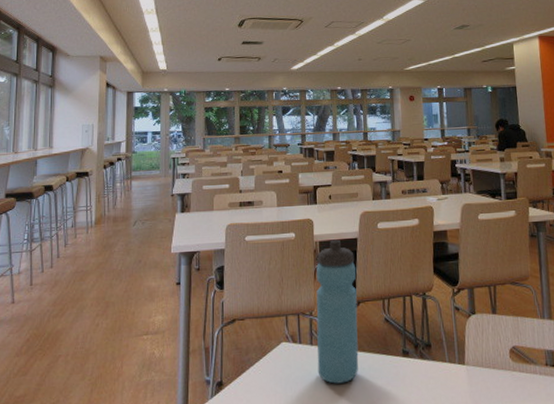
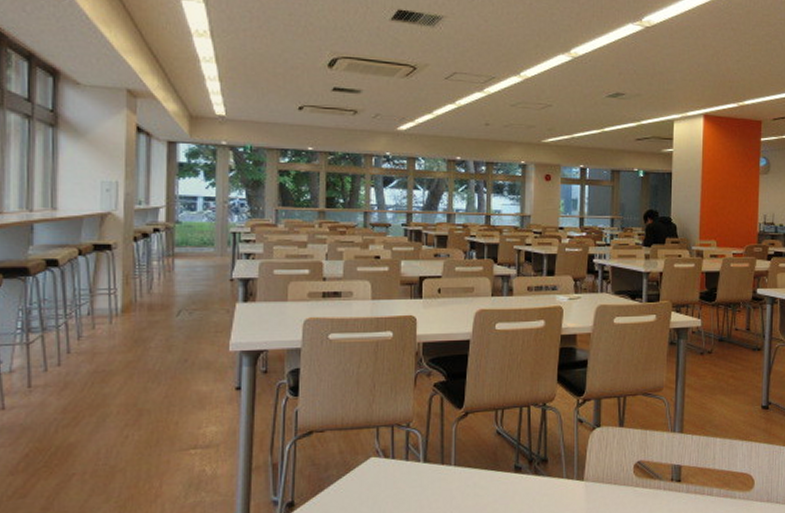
water bottle: present [316,239,359,384] -> none [413,341,466,503]

